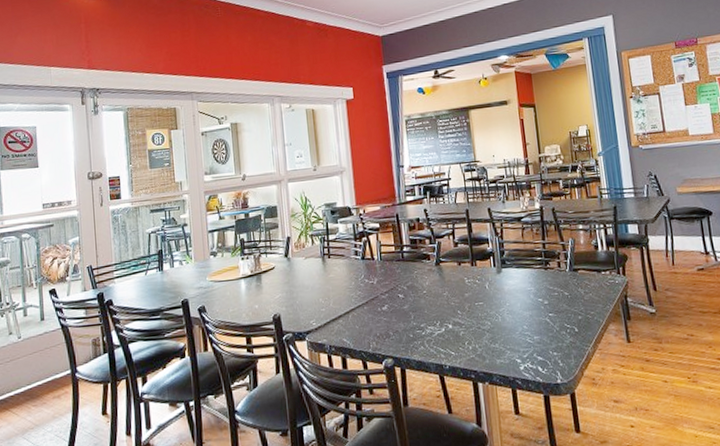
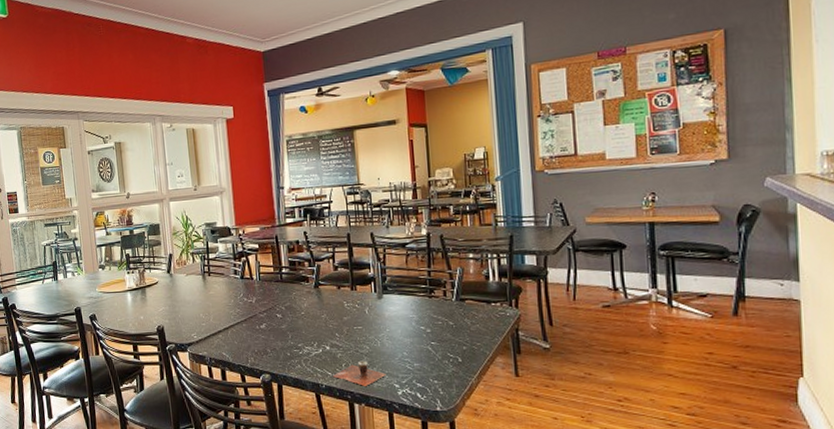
cup: none [456,337,508,364] -> present [333,360,386,386]

